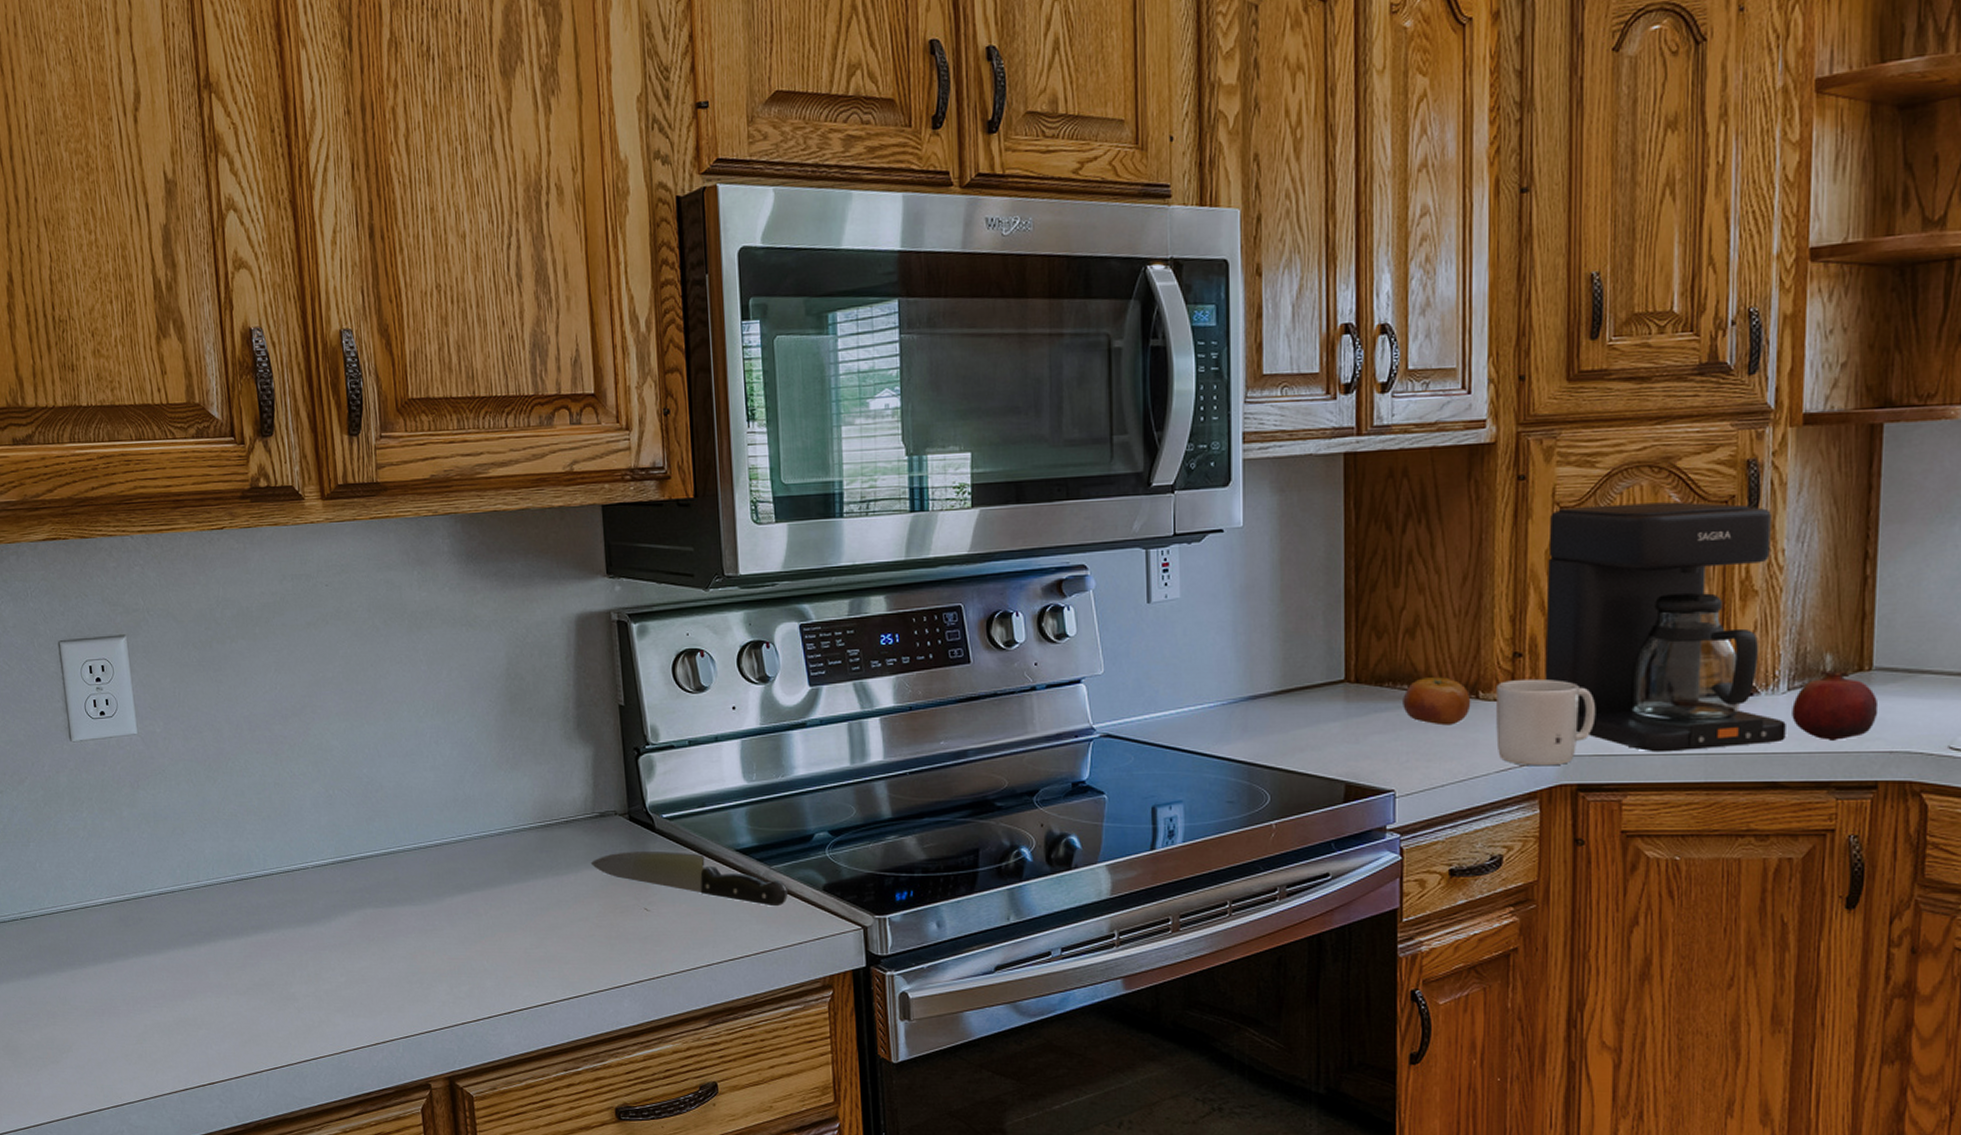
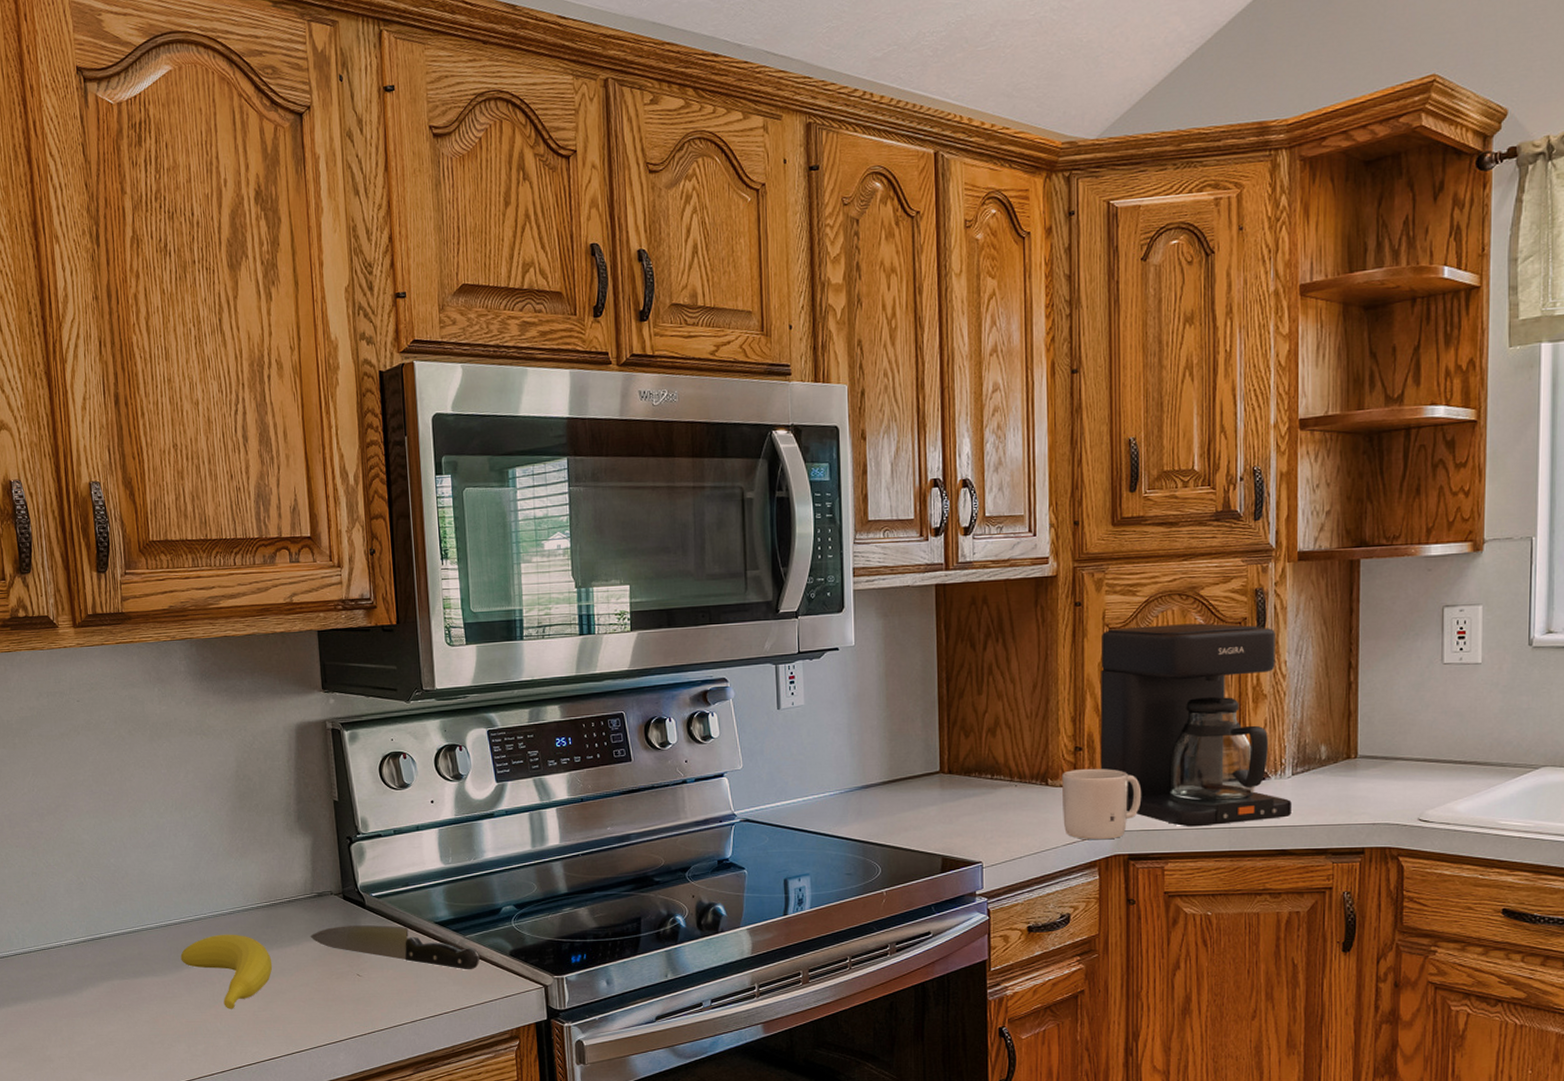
fruit: none [442,858,547,945] -> present [180,934,273,1009]
fruit: present [1403,677,1471,726] -> none [987,768,1042,808]
fruit: present [1792,670,1879,741] -> none [1296,758,1363,815]

